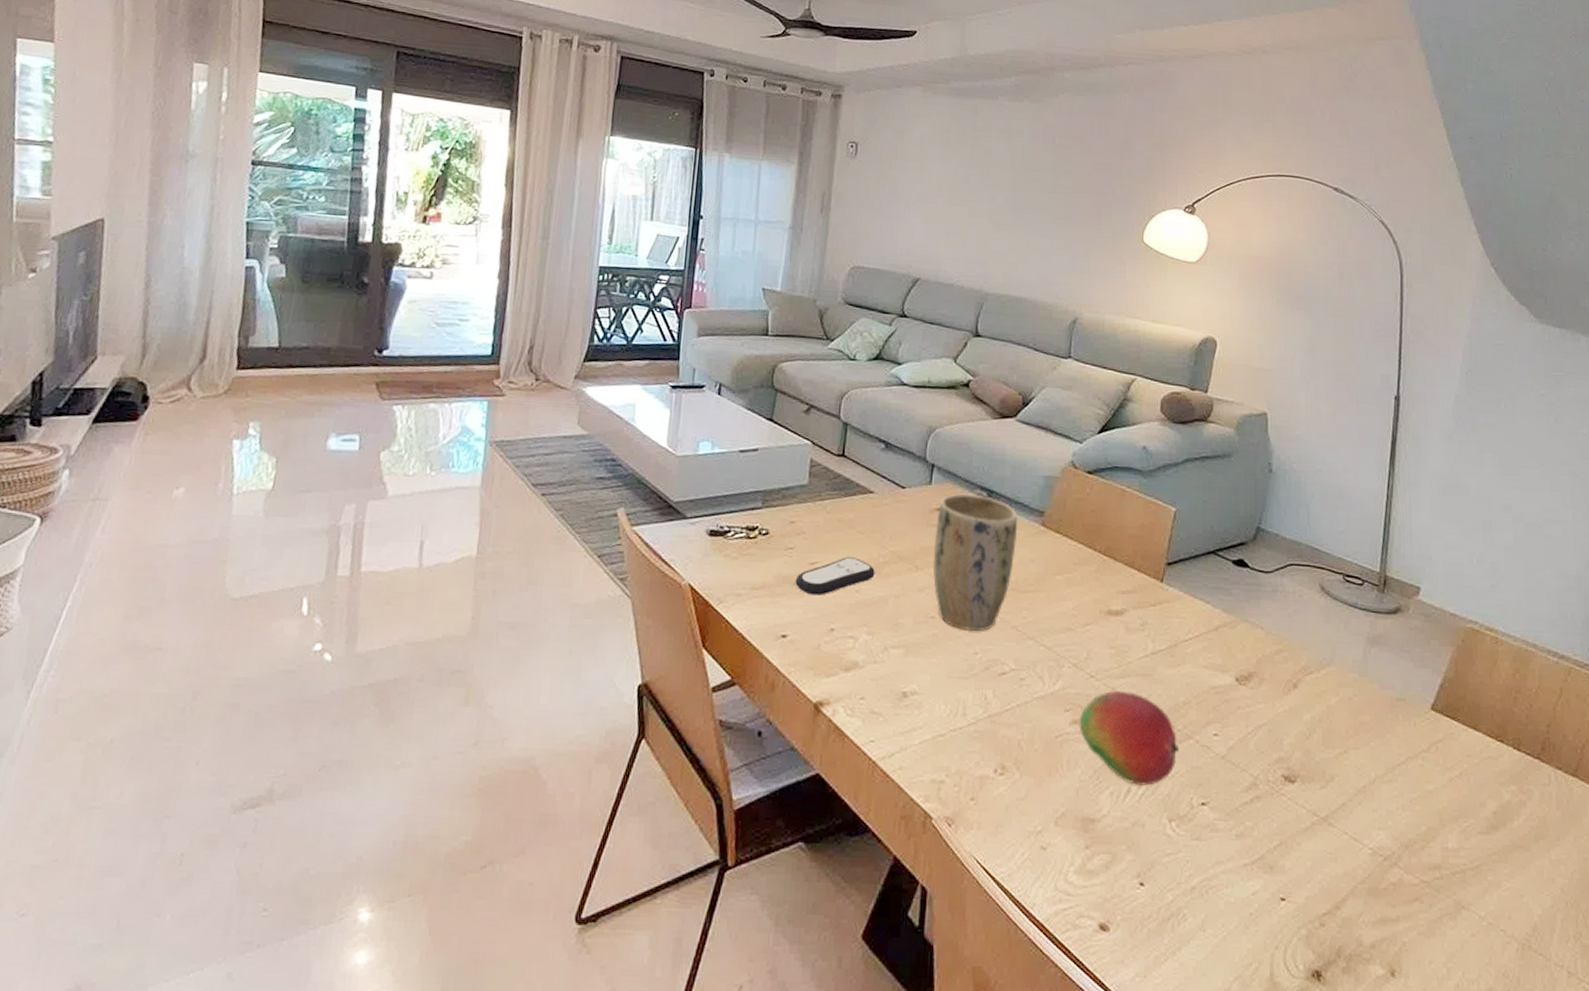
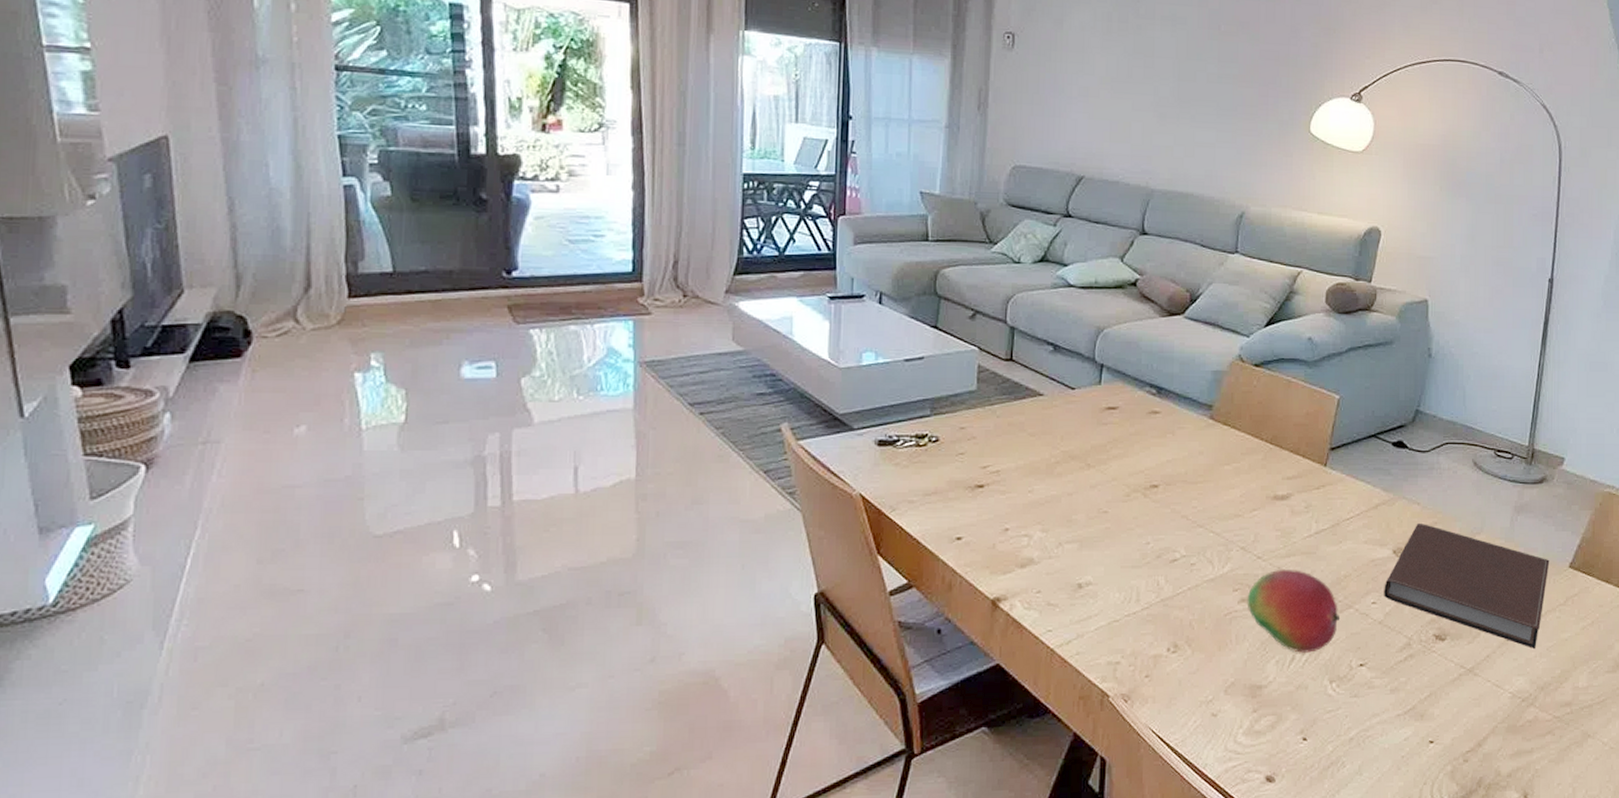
remote control: present [795,557,875,596] -> none [968,459,1047,498]
plant pot: present [933,493,1018,631] -> none [1104,391,1187,522]
notebook: none [1226,649,1409,799] -> present [1384,522,1550,649]

